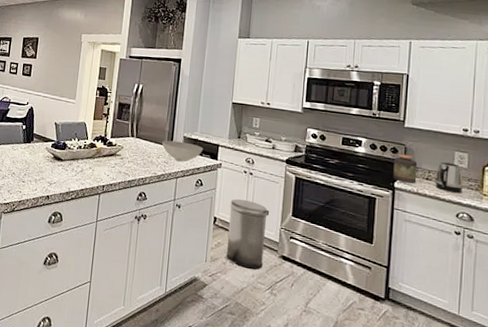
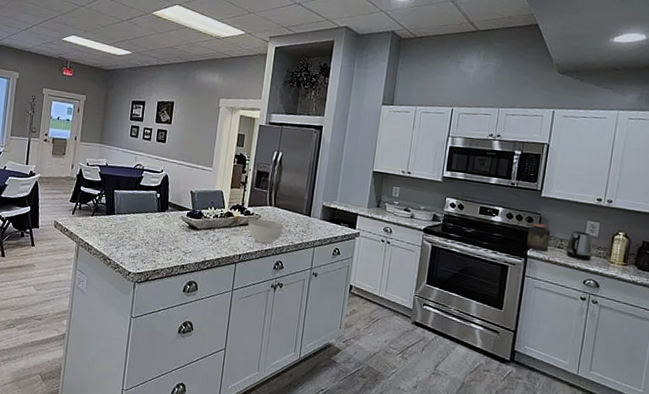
bowl: none [110,150,146,176] -> present [247,219,284,245]
bowl: present [161,140,203,163] -> none [300,209,342,232]
pedal bin: present [223,198,270,270] -> none [357,267,405,336]

